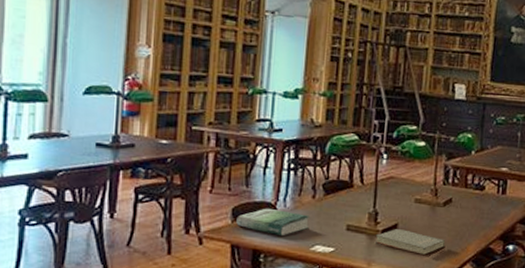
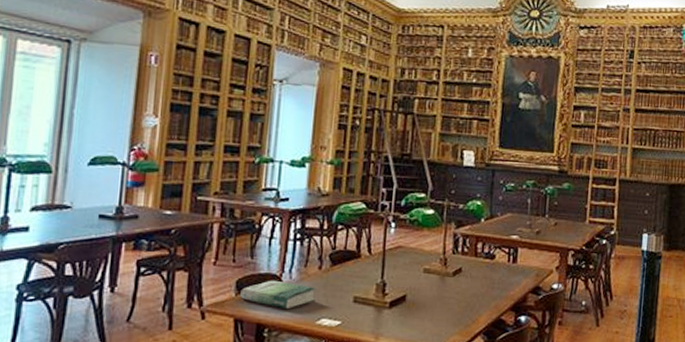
book: present [376,228,445,255] -> none [383,299,455,327]

